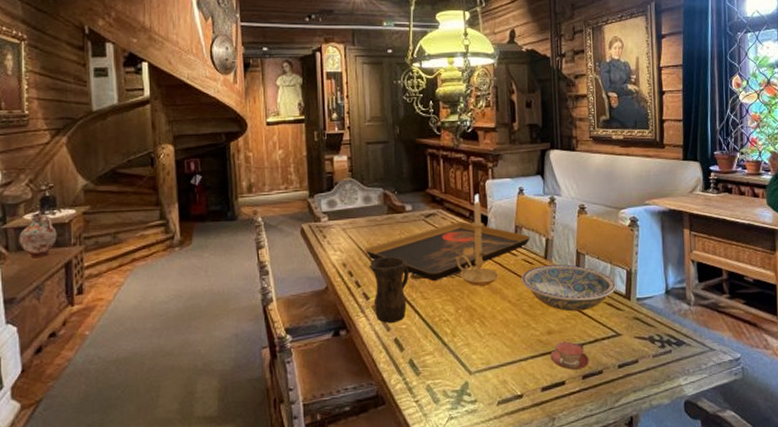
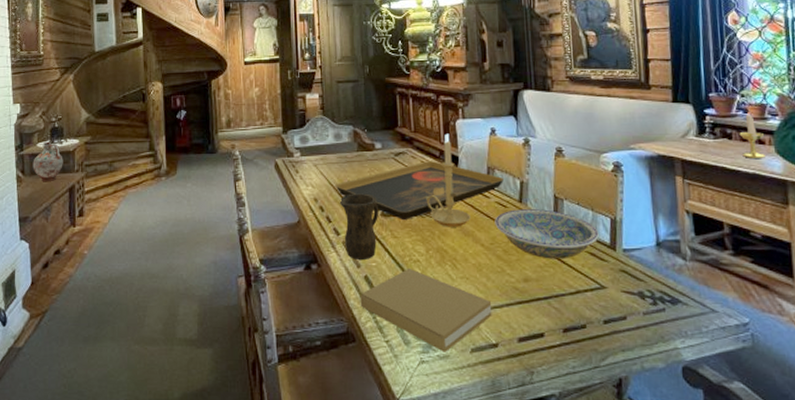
book: none [390,327,518,407] -> present [360,267,492,352]
teacup: present [550,341,589,370] -> none [527,291,571,321]
candlestick: none [738,168,759,210] -> present [739,112,765,158]

